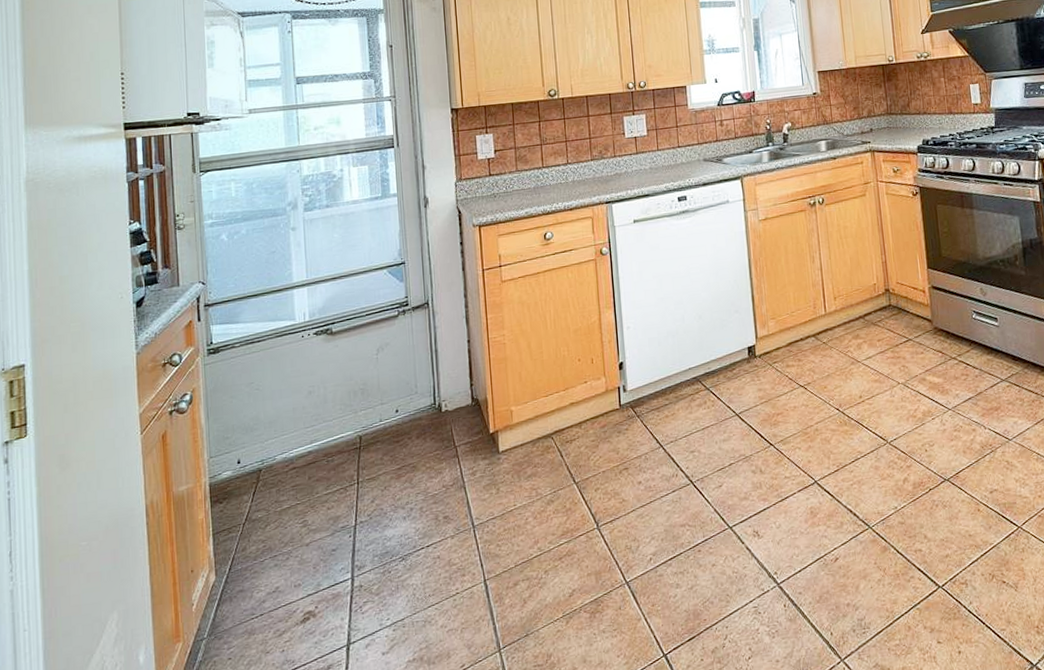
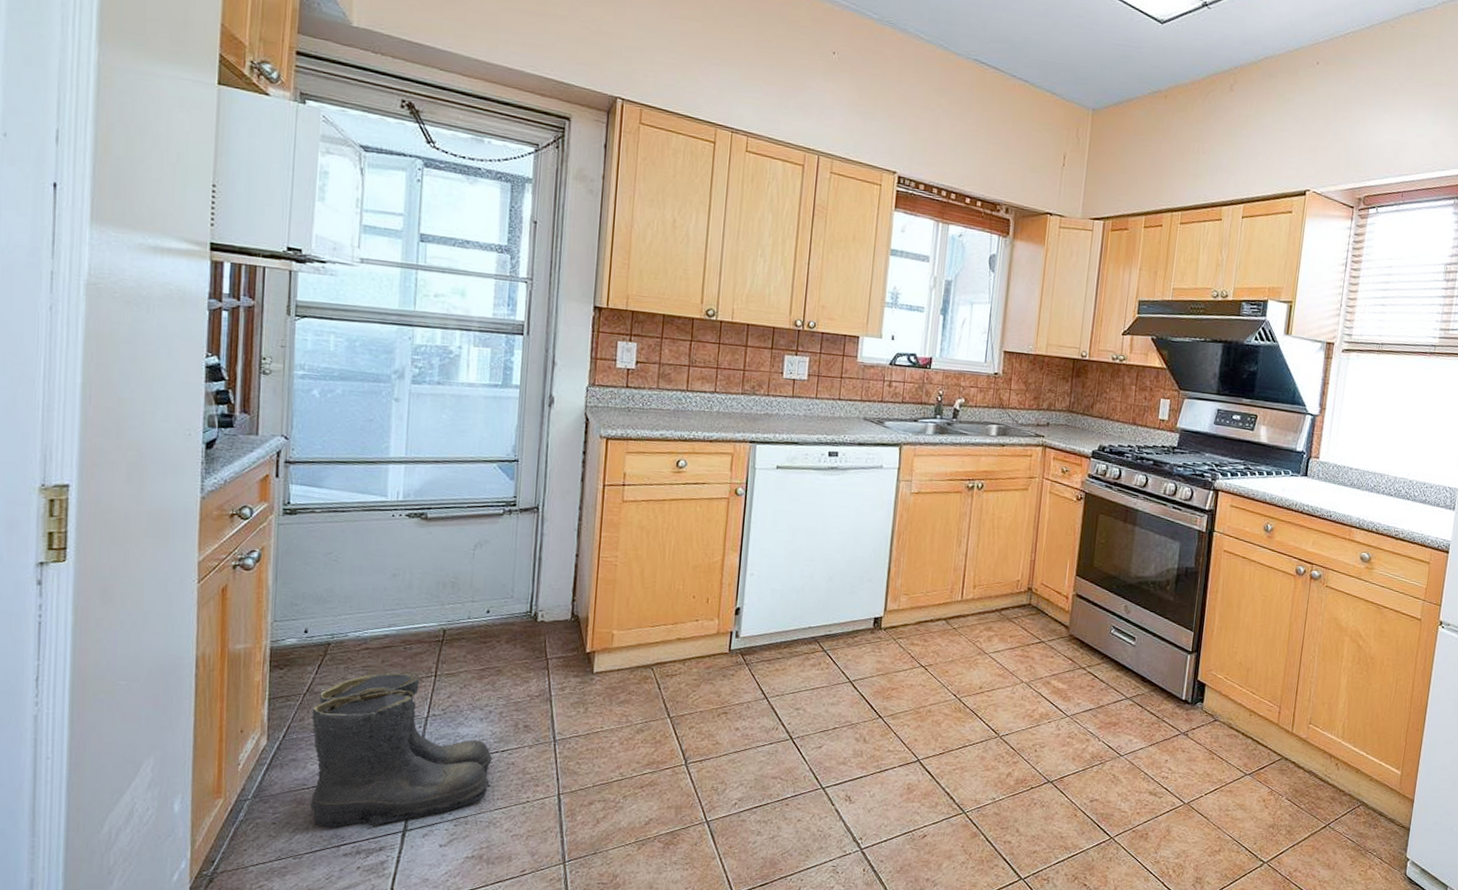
boots: none [252,484,423,654] -> present [309,672,493,829]

